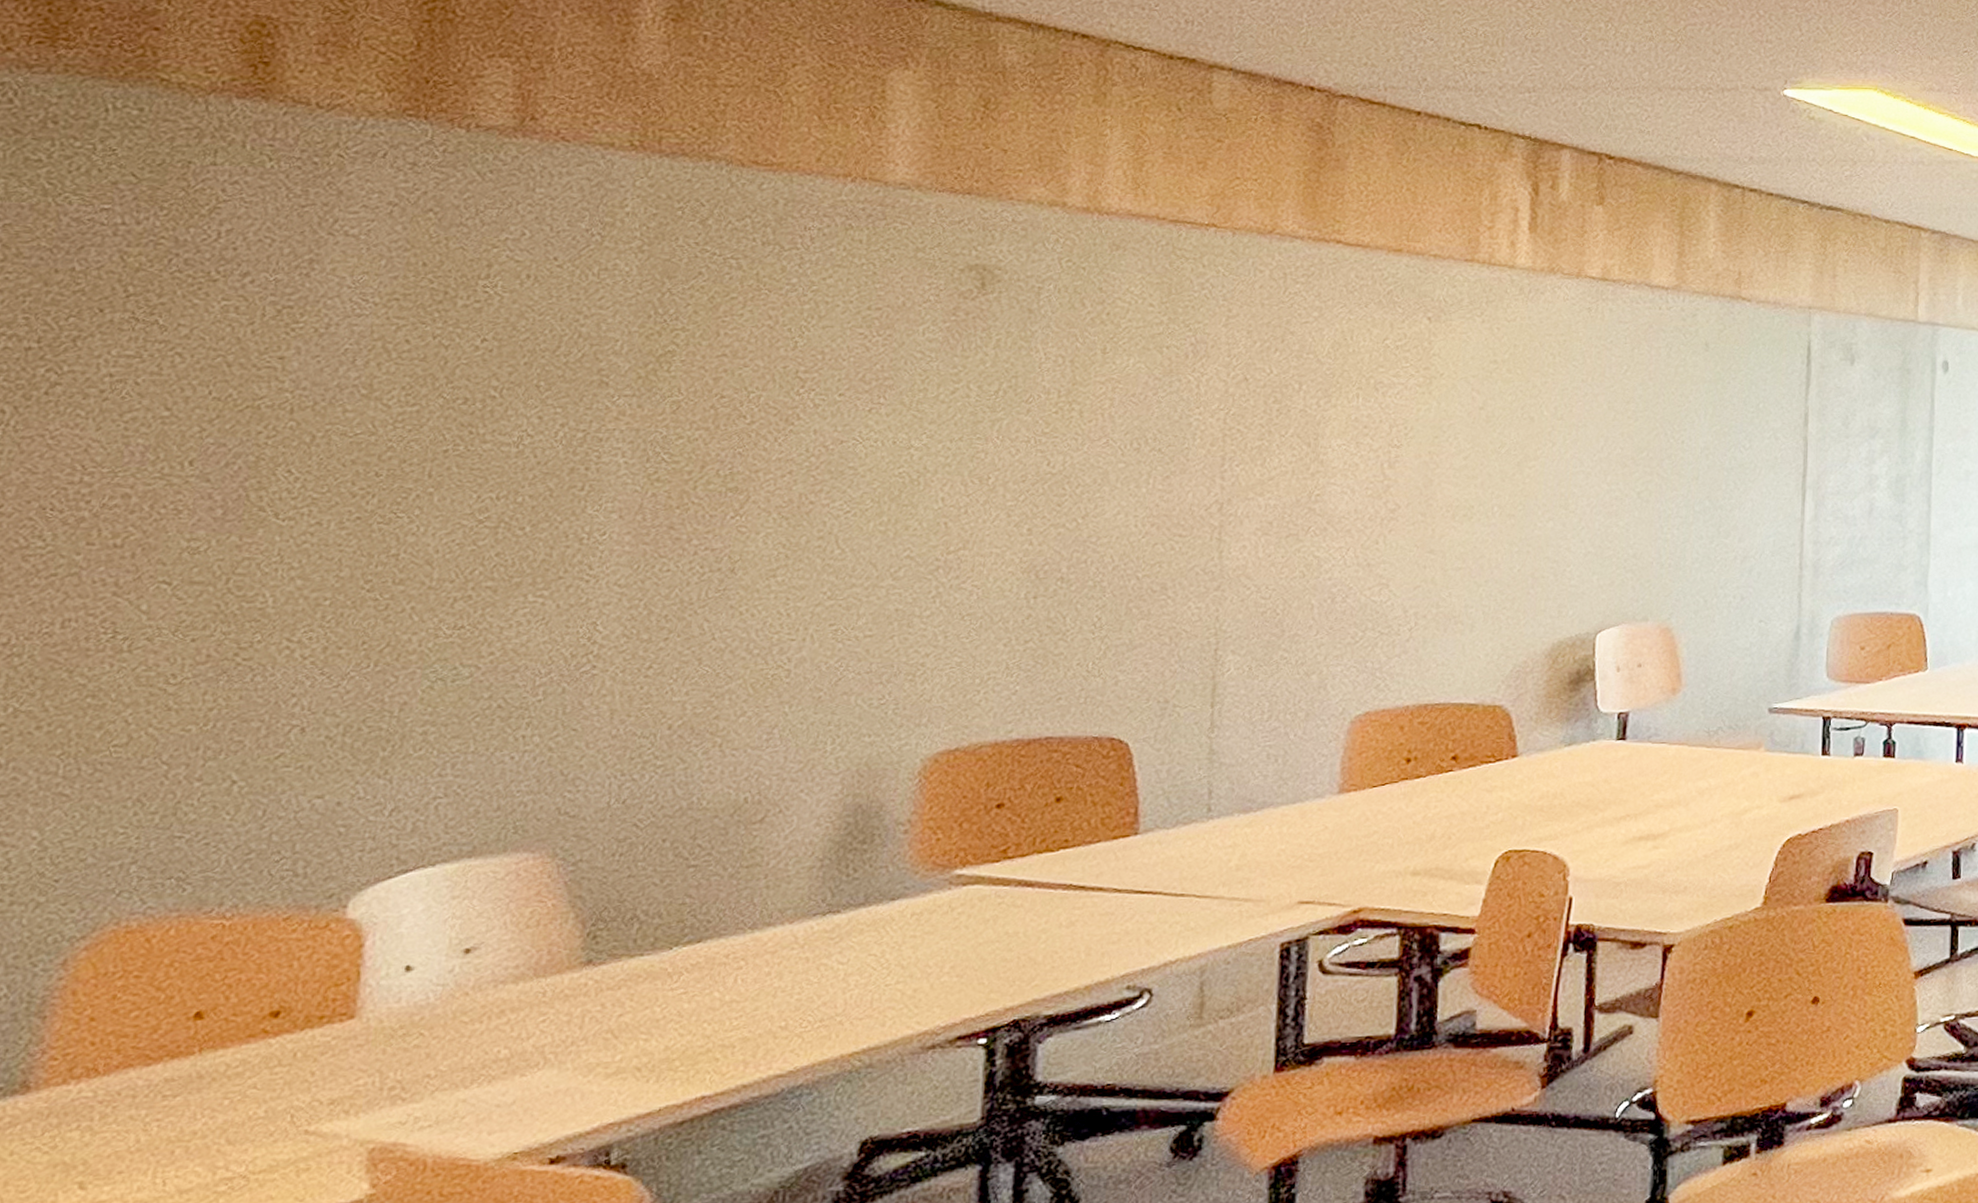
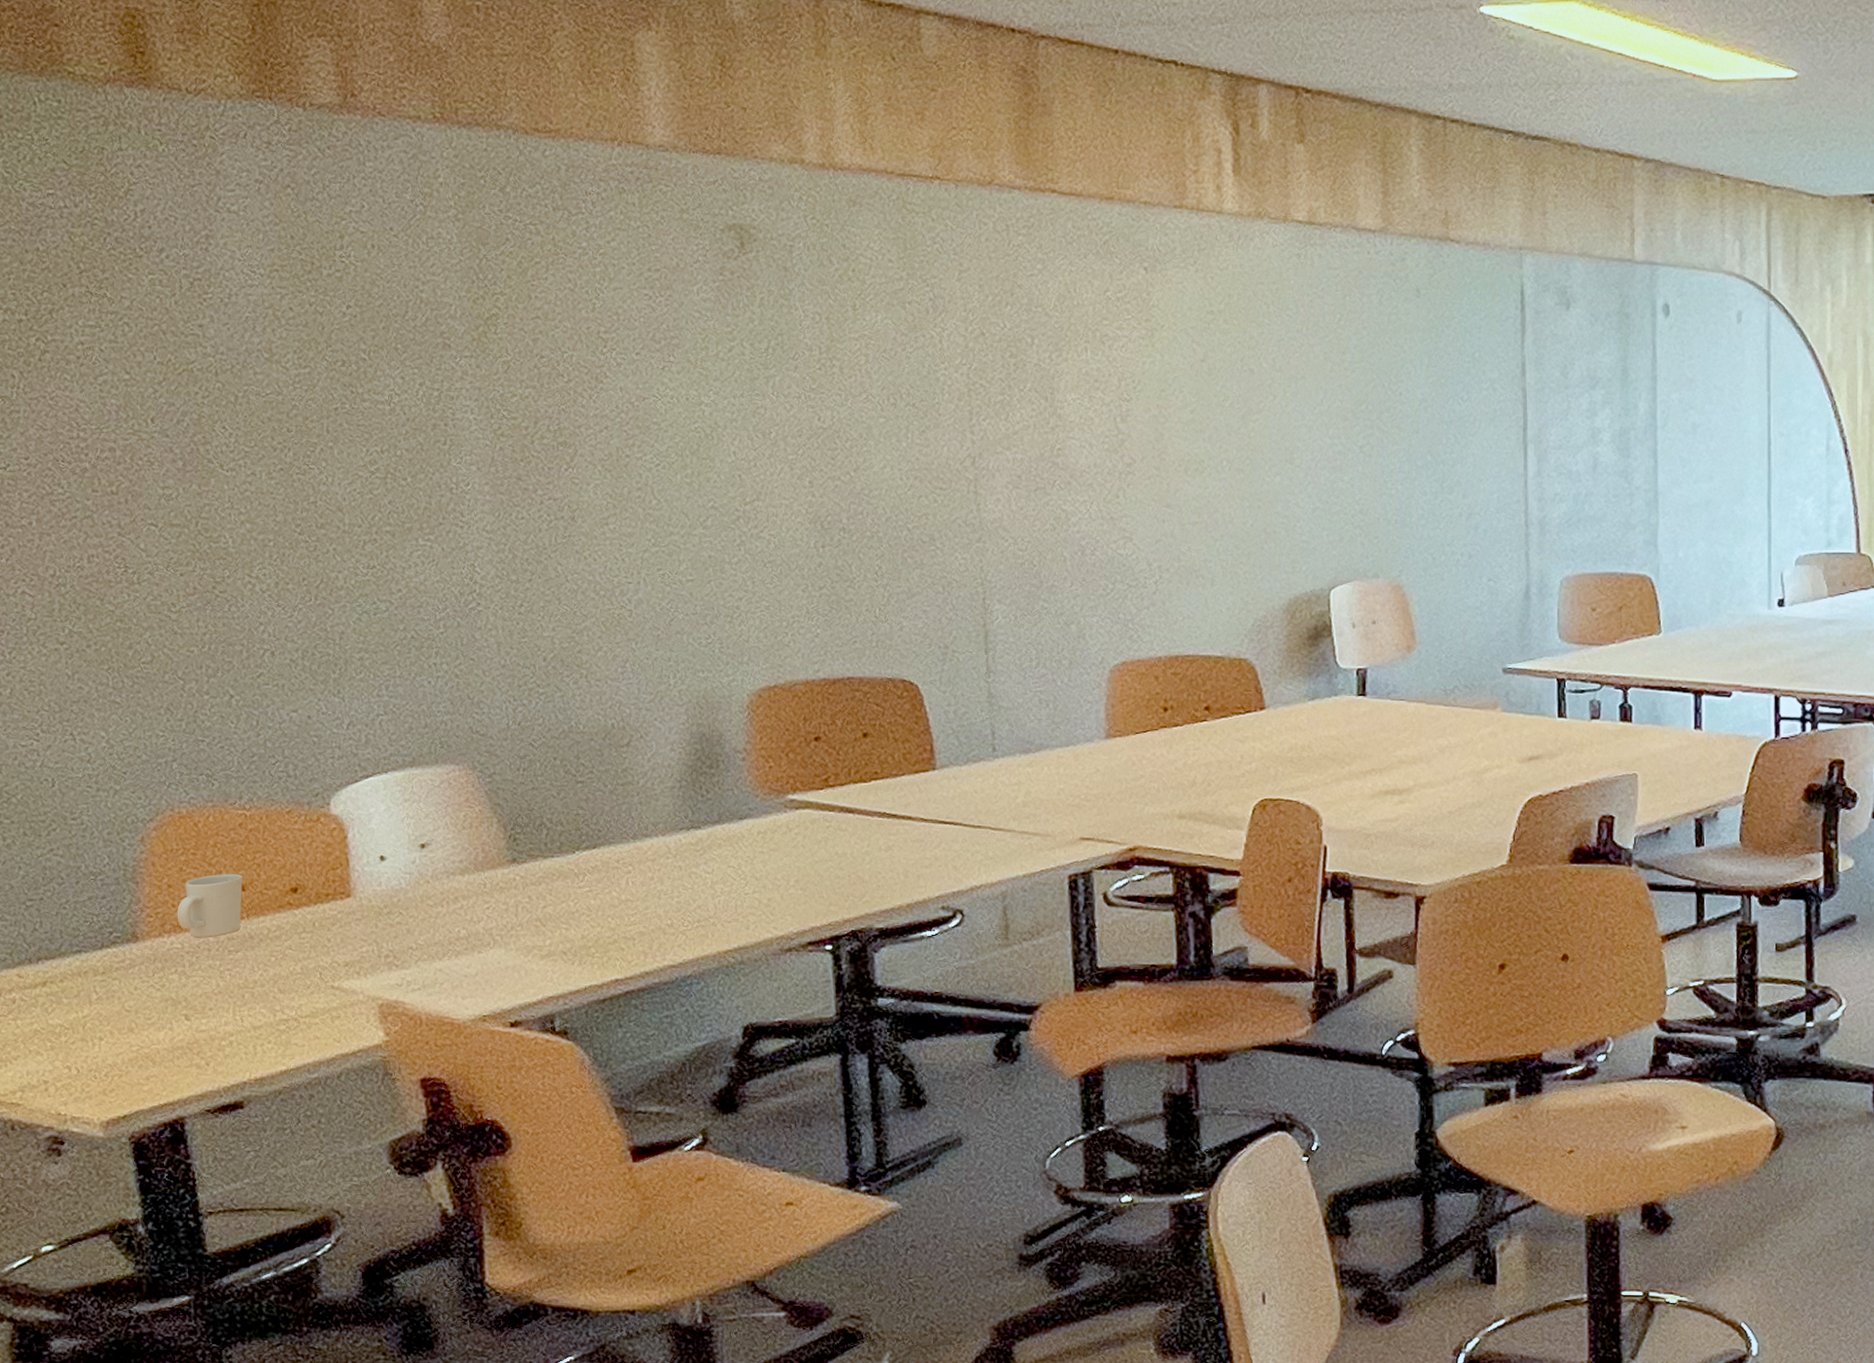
mug: none [94,998,204,1083] -> present [176,874,243,938]

